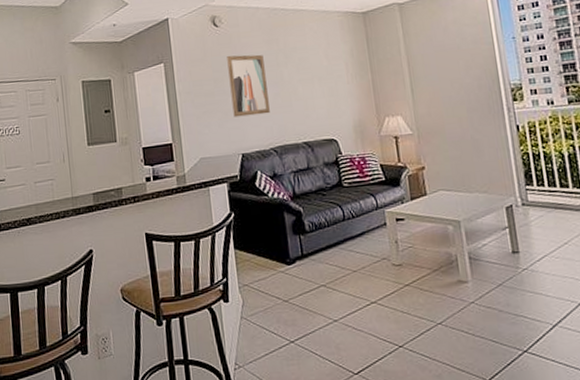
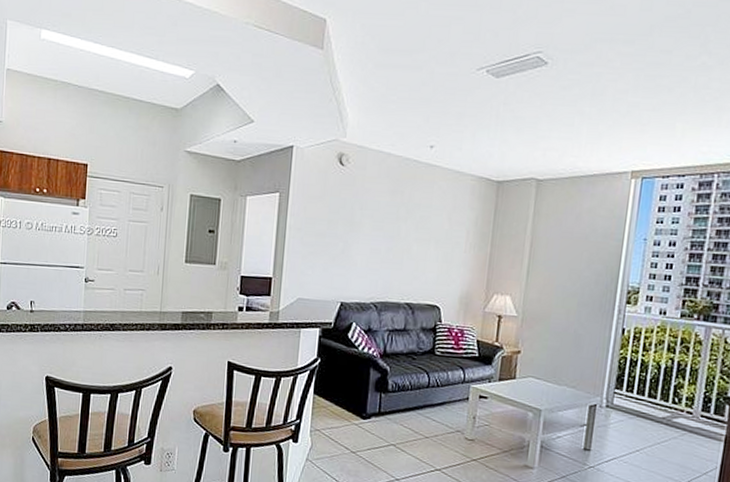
wall art: present [227,54,270,118] -> none [340,198,384,267]

